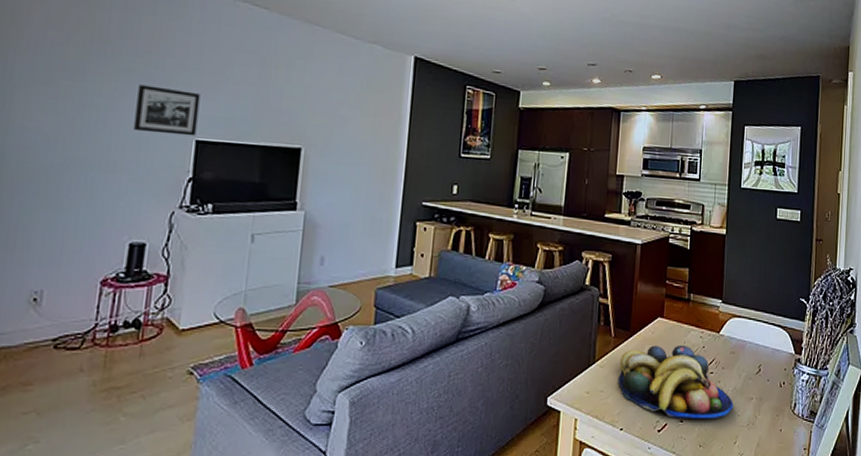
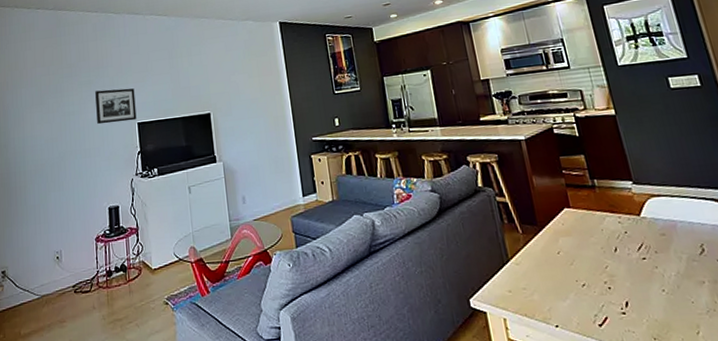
fruit bowl: present [617,344,734,418] -> none [535,232,684,311]

